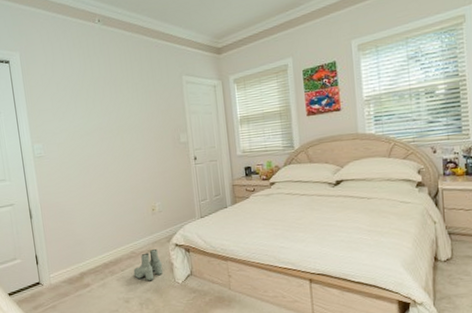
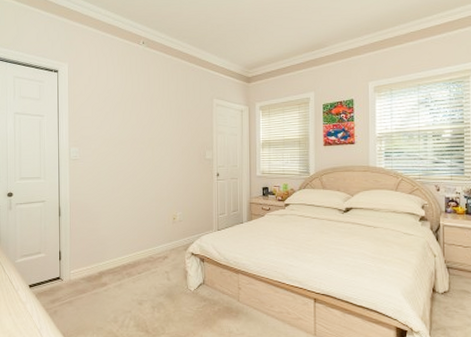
boots: present [133,248,163,280] -> none [149,255,178,285]

